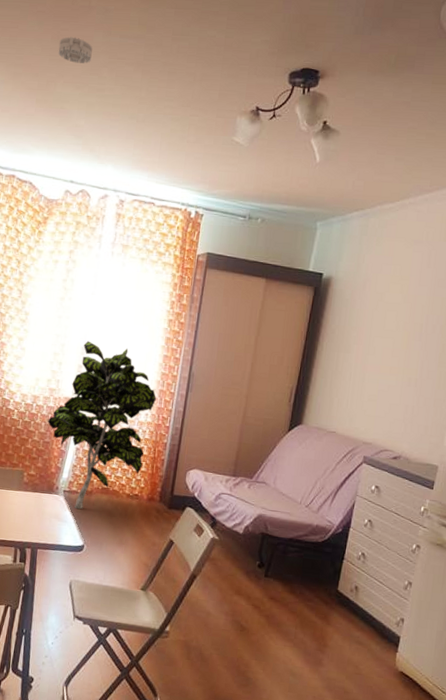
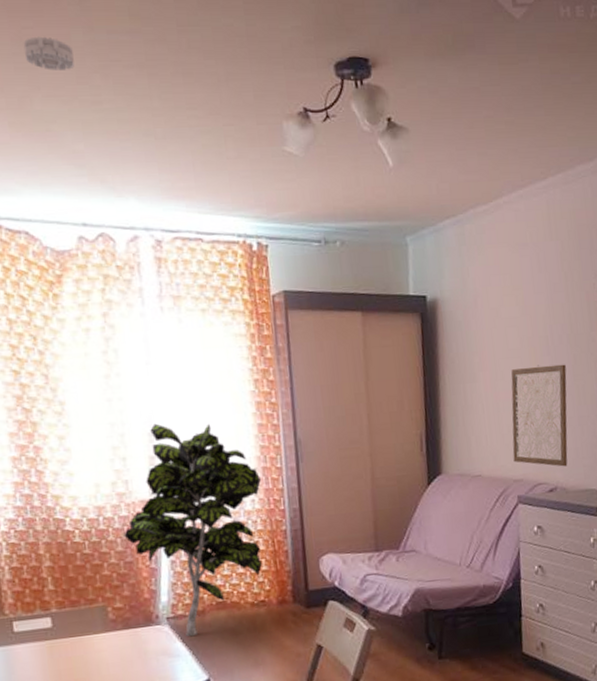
wall art: none [367,347,434,440] -> present [511,364,568,467]

